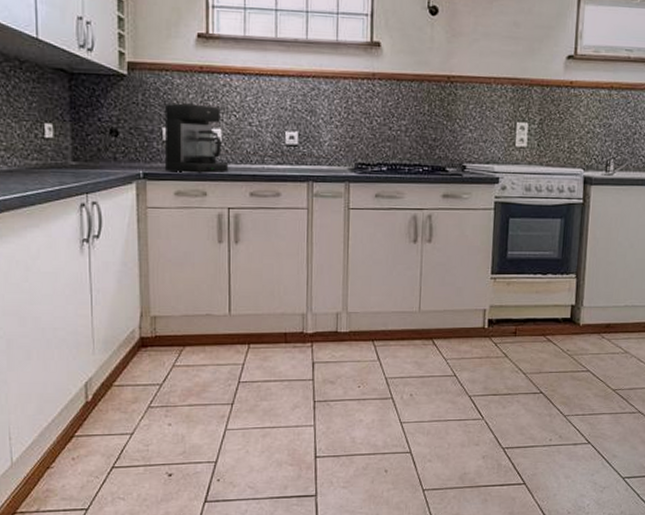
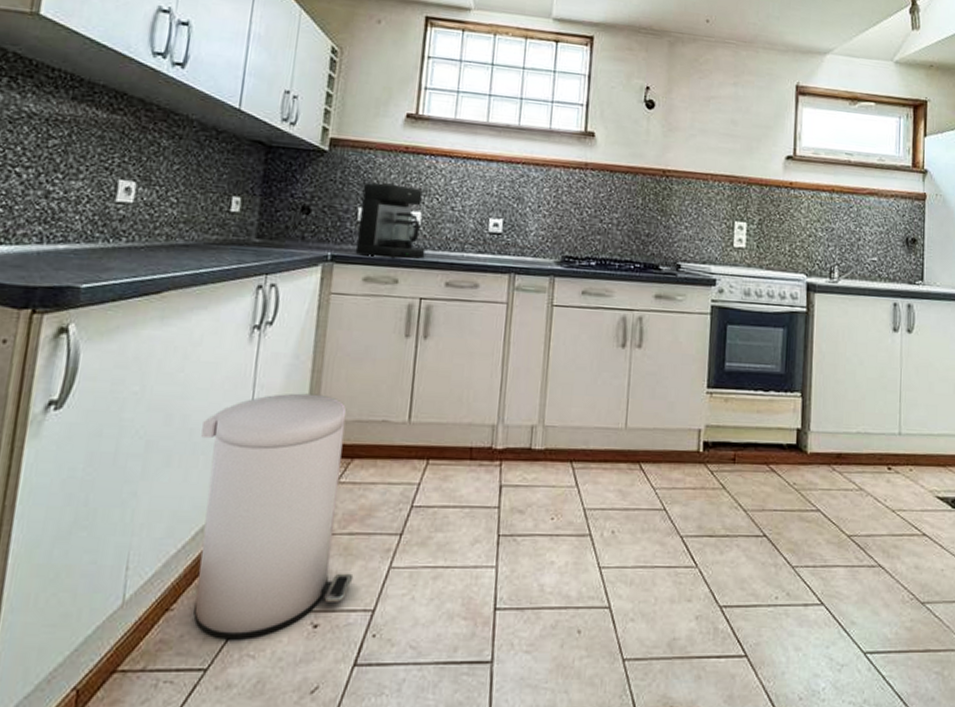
pedal bin: none [52,295,197,487] -> present [192,393,354,640]

